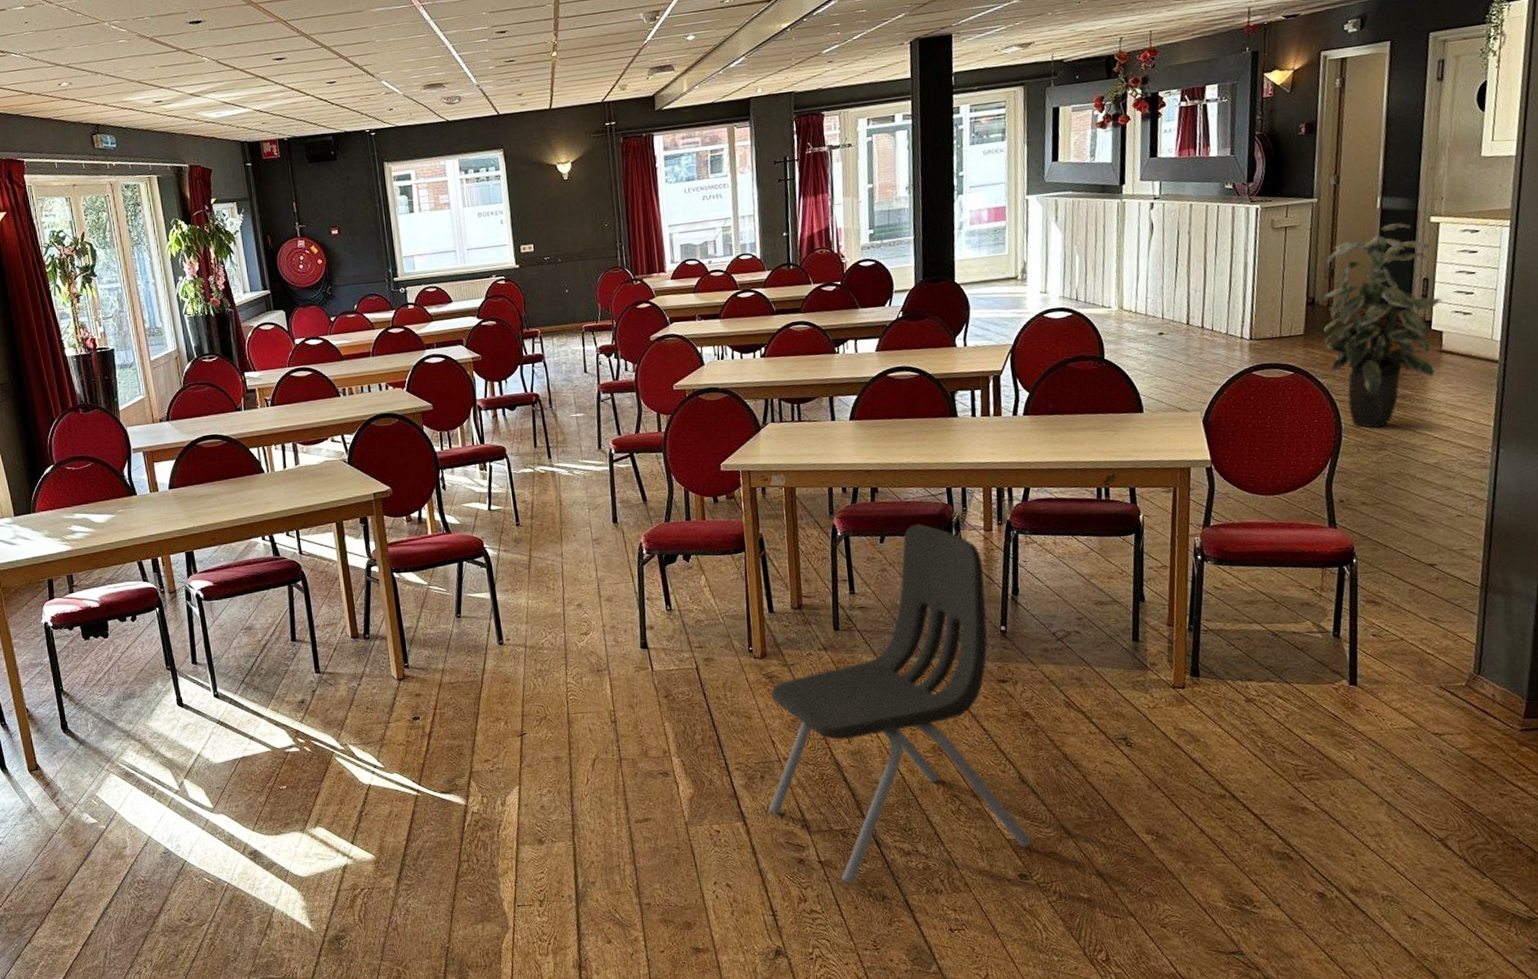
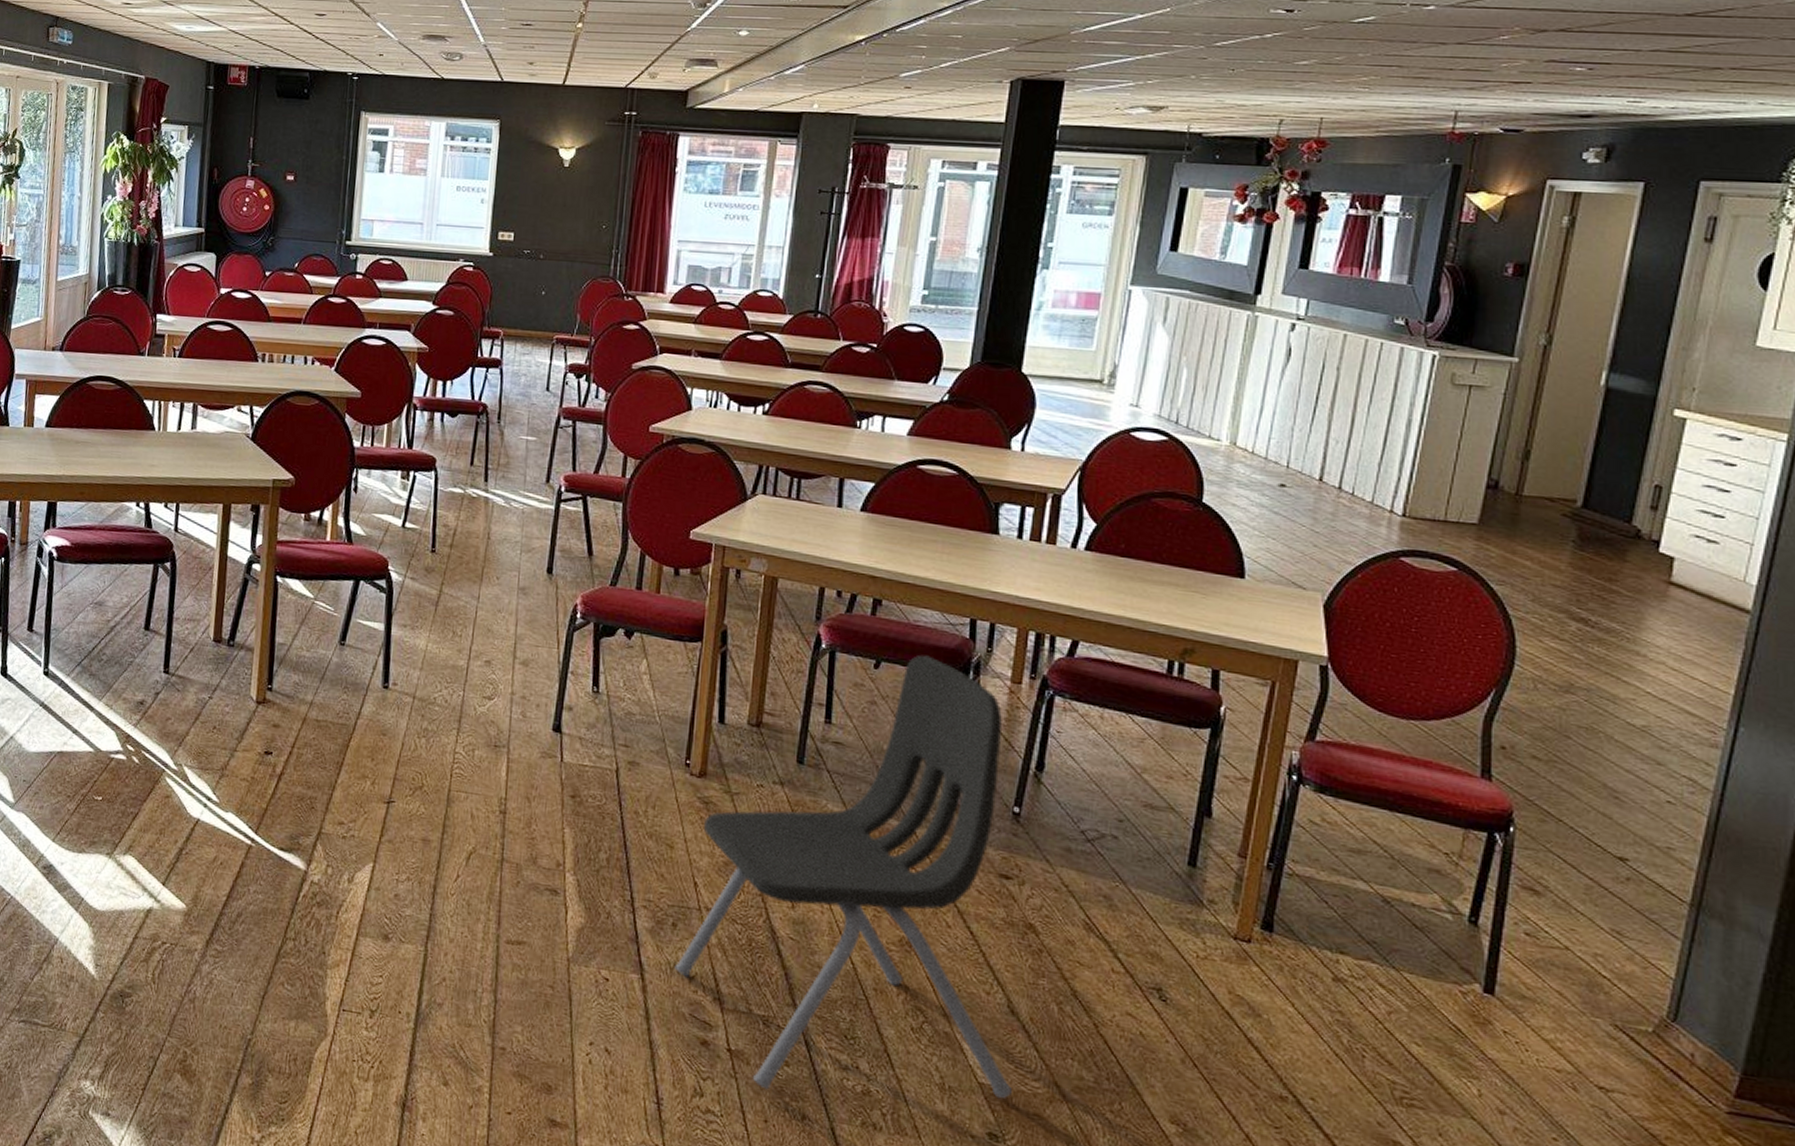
indoor plant: present [1322,223,1443,429] -> none [1504,408,1679,665]

